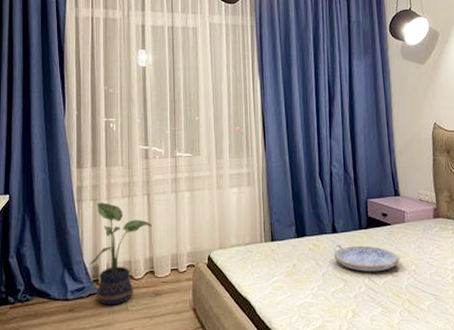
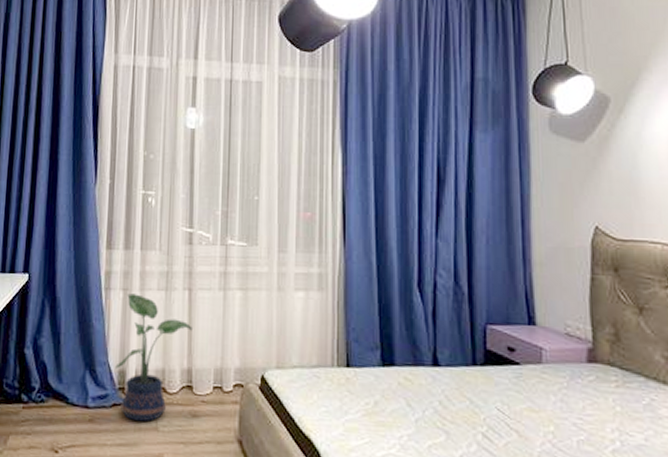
serving tray: present [333,244,401,272] -> none [432,381,533,428]

